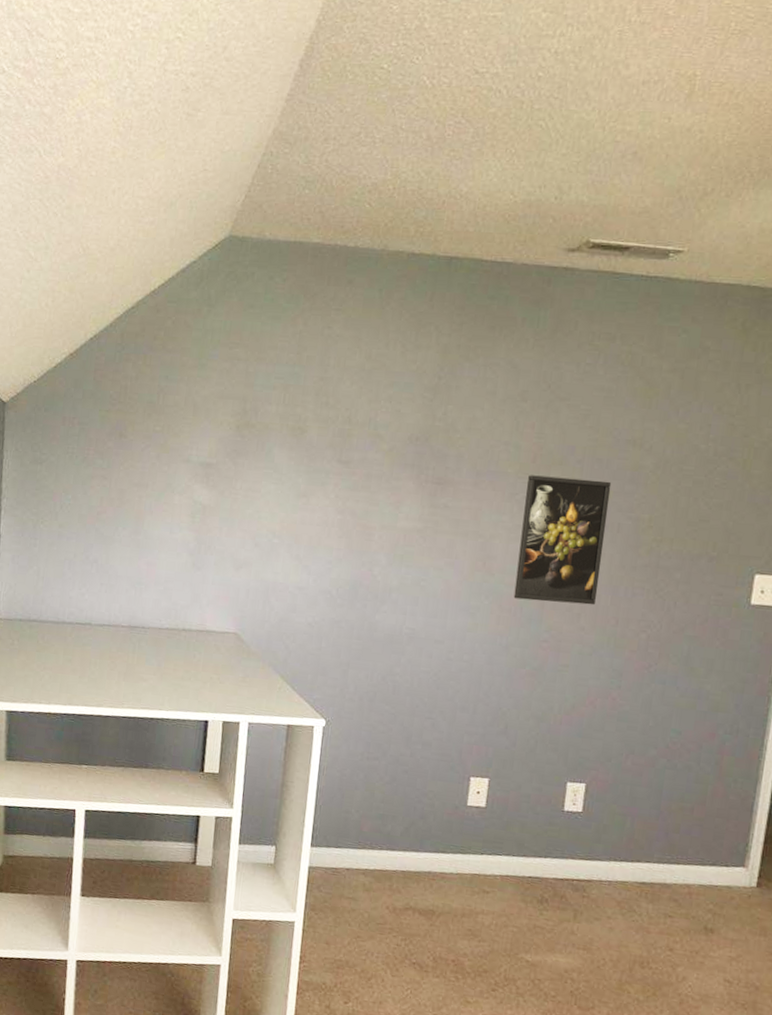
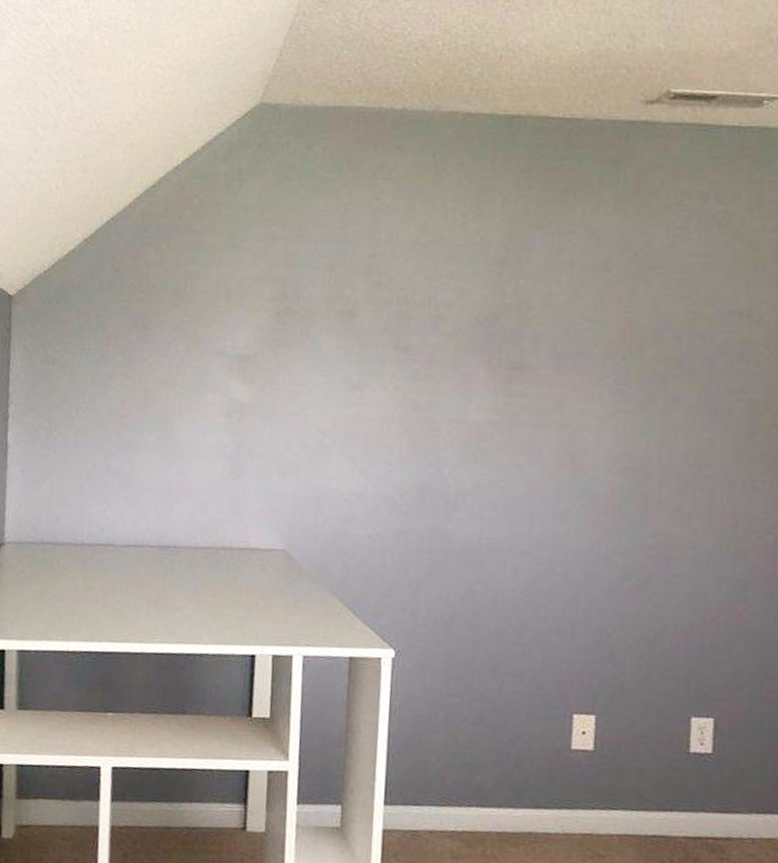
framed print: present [513,475,612,606] -> none [610,355,717,504]

